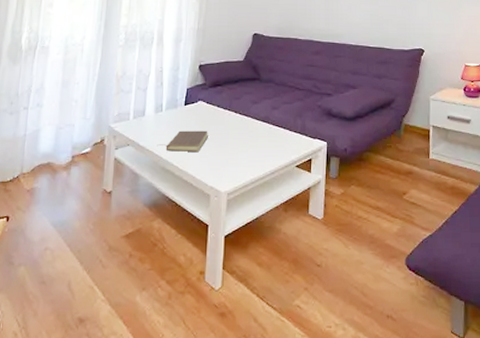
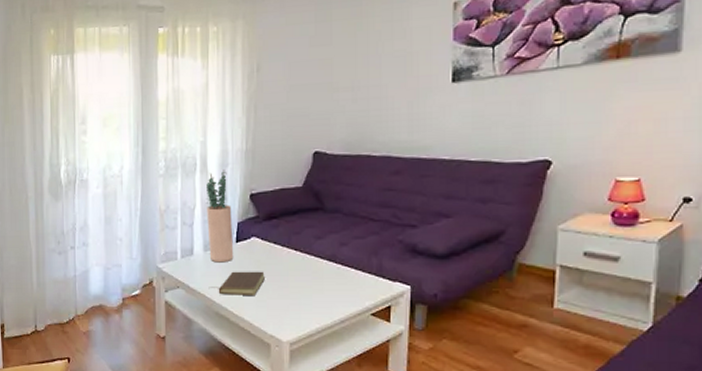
vase: none [159,44,182,123] -> present [207,169,234,263]

